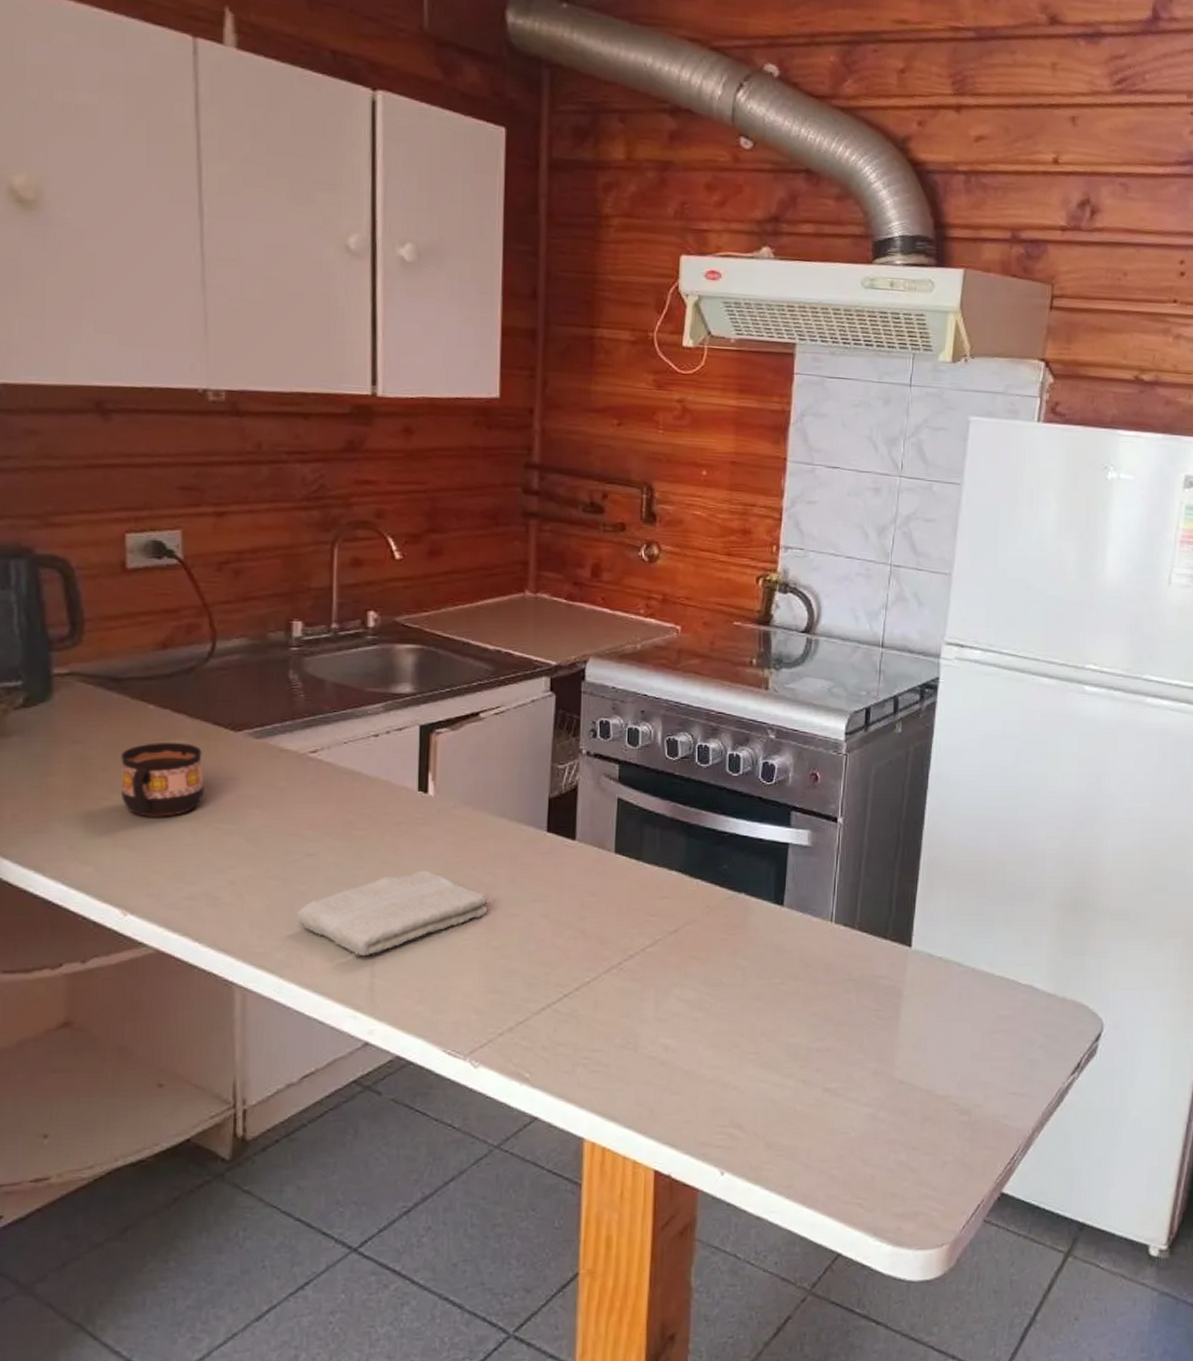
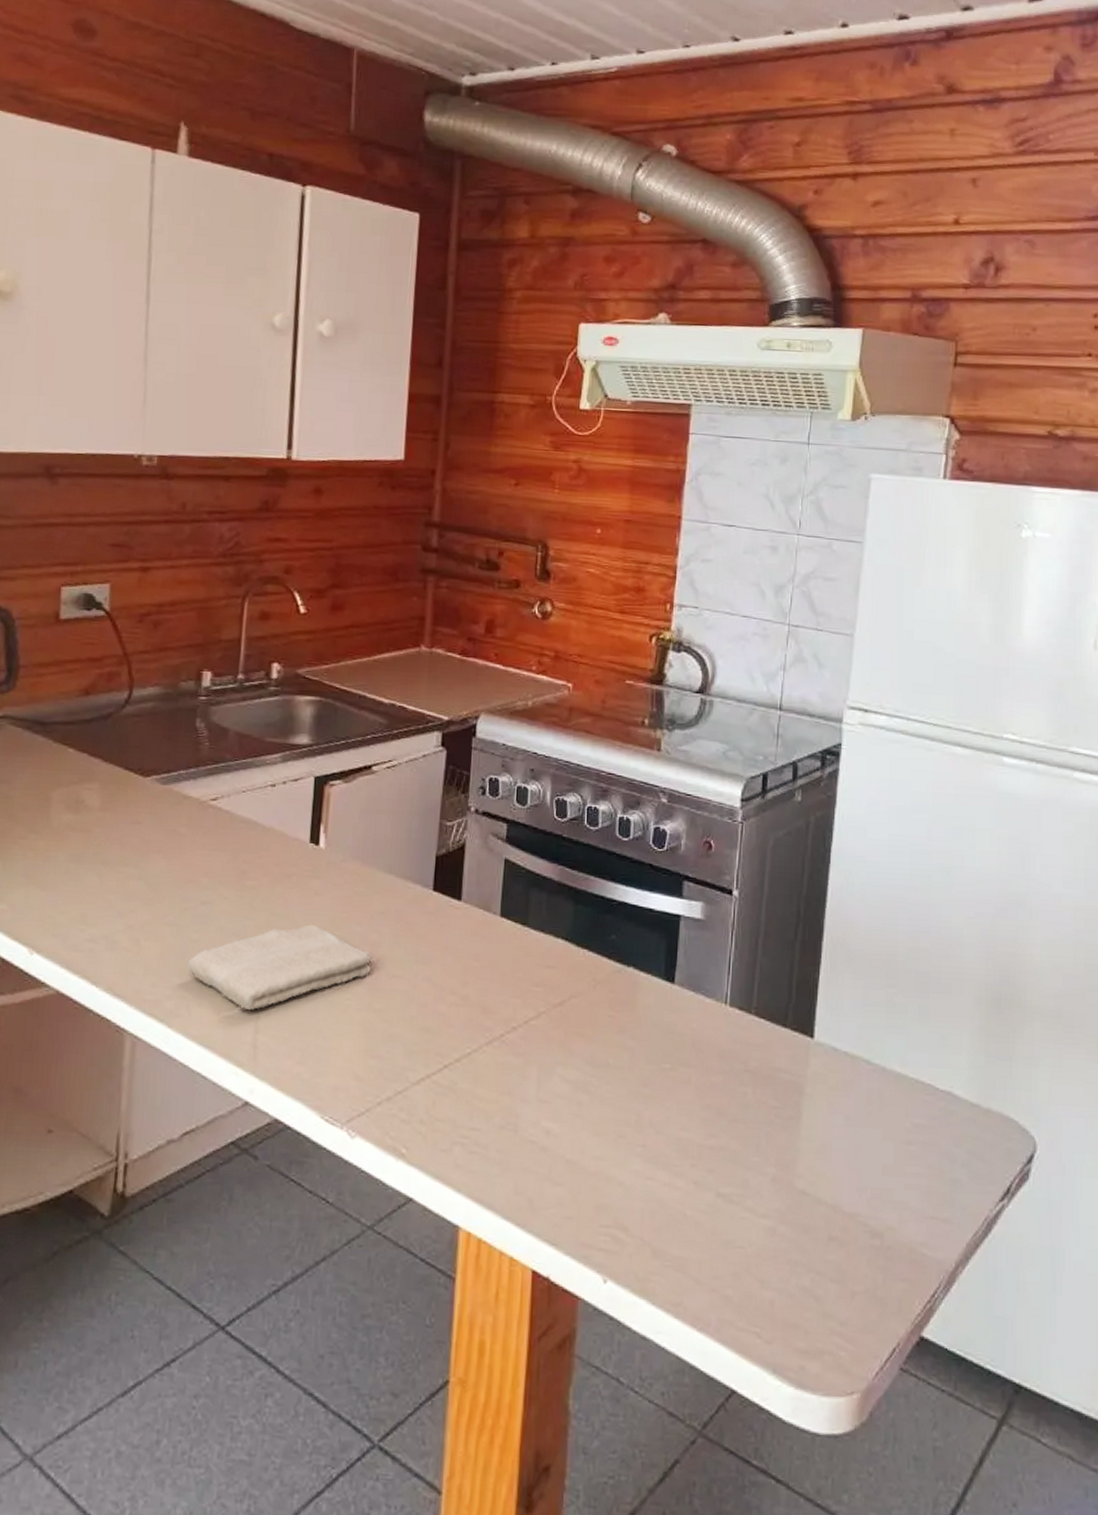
cup: present [121,742,204,817] -> none [37,785,113,858]

